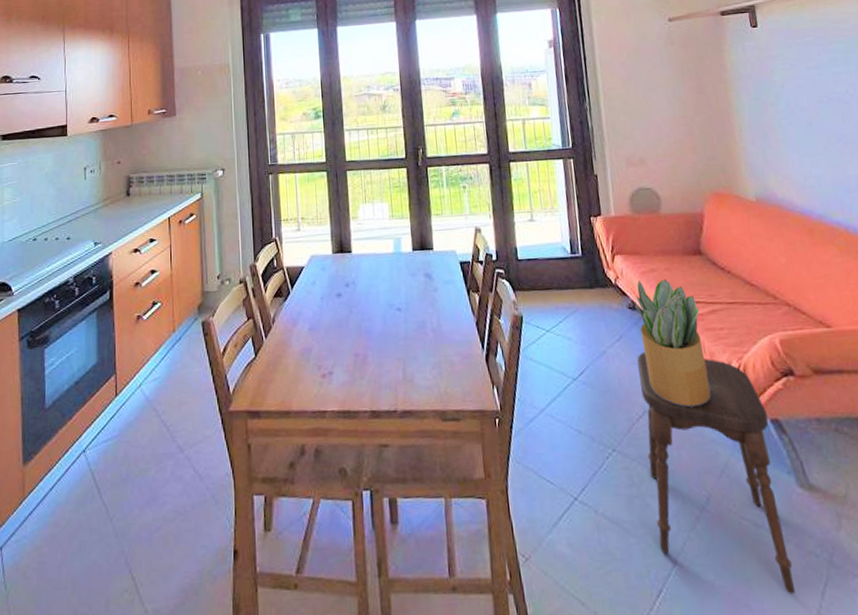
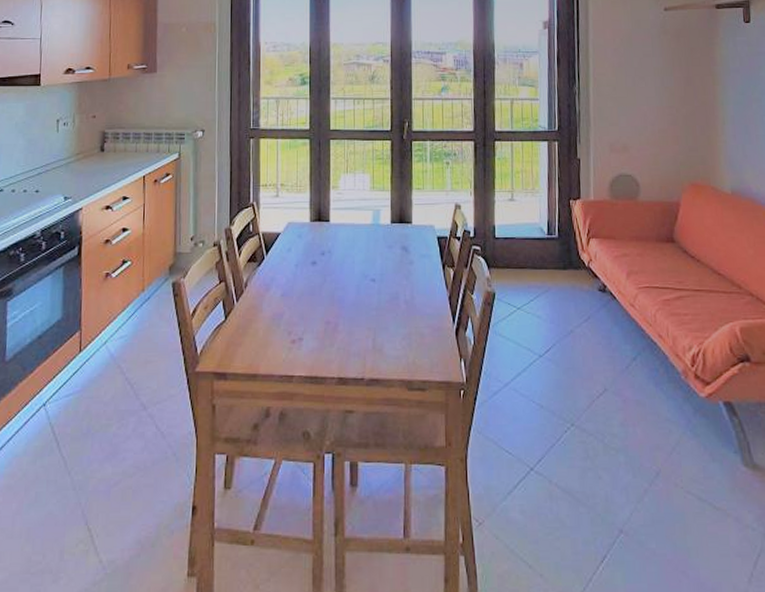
potted plant: present [634,279,711,407] -> none [605,264,670,387]
stool: present [637,351,796,595] -> none [603,333,731,564]

